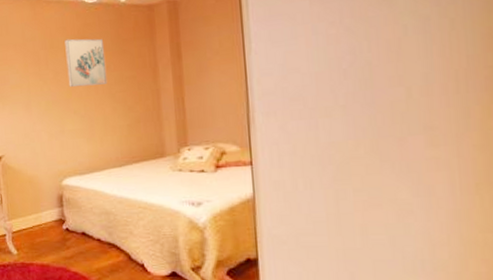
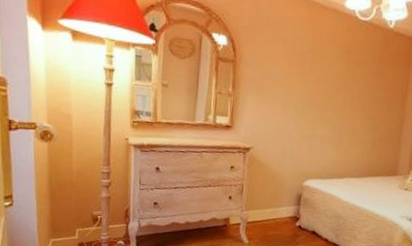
wall art: present [65,38,108,88] -> none [327,49,367,100]

